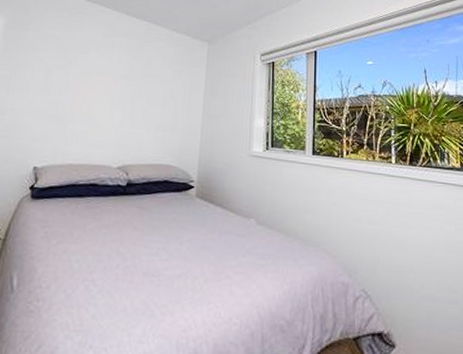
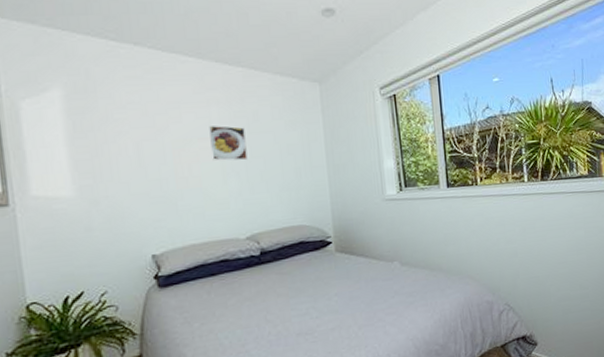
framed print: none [105,65,138,98] -> present [209,125,248,161]

